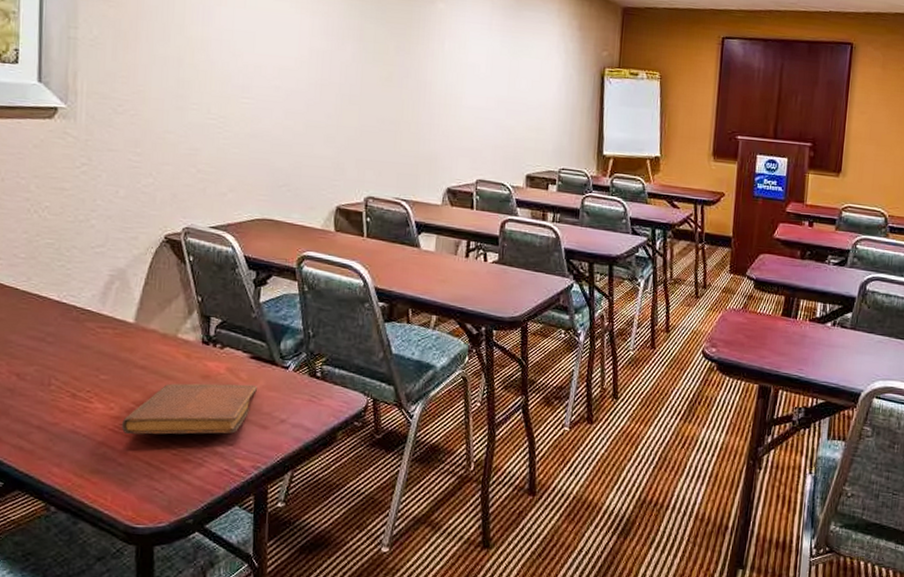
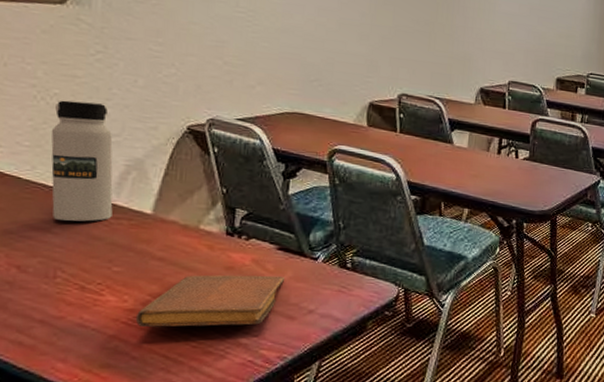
water bottle: none [43,212,99,331] -> present [51,100,113,222]

